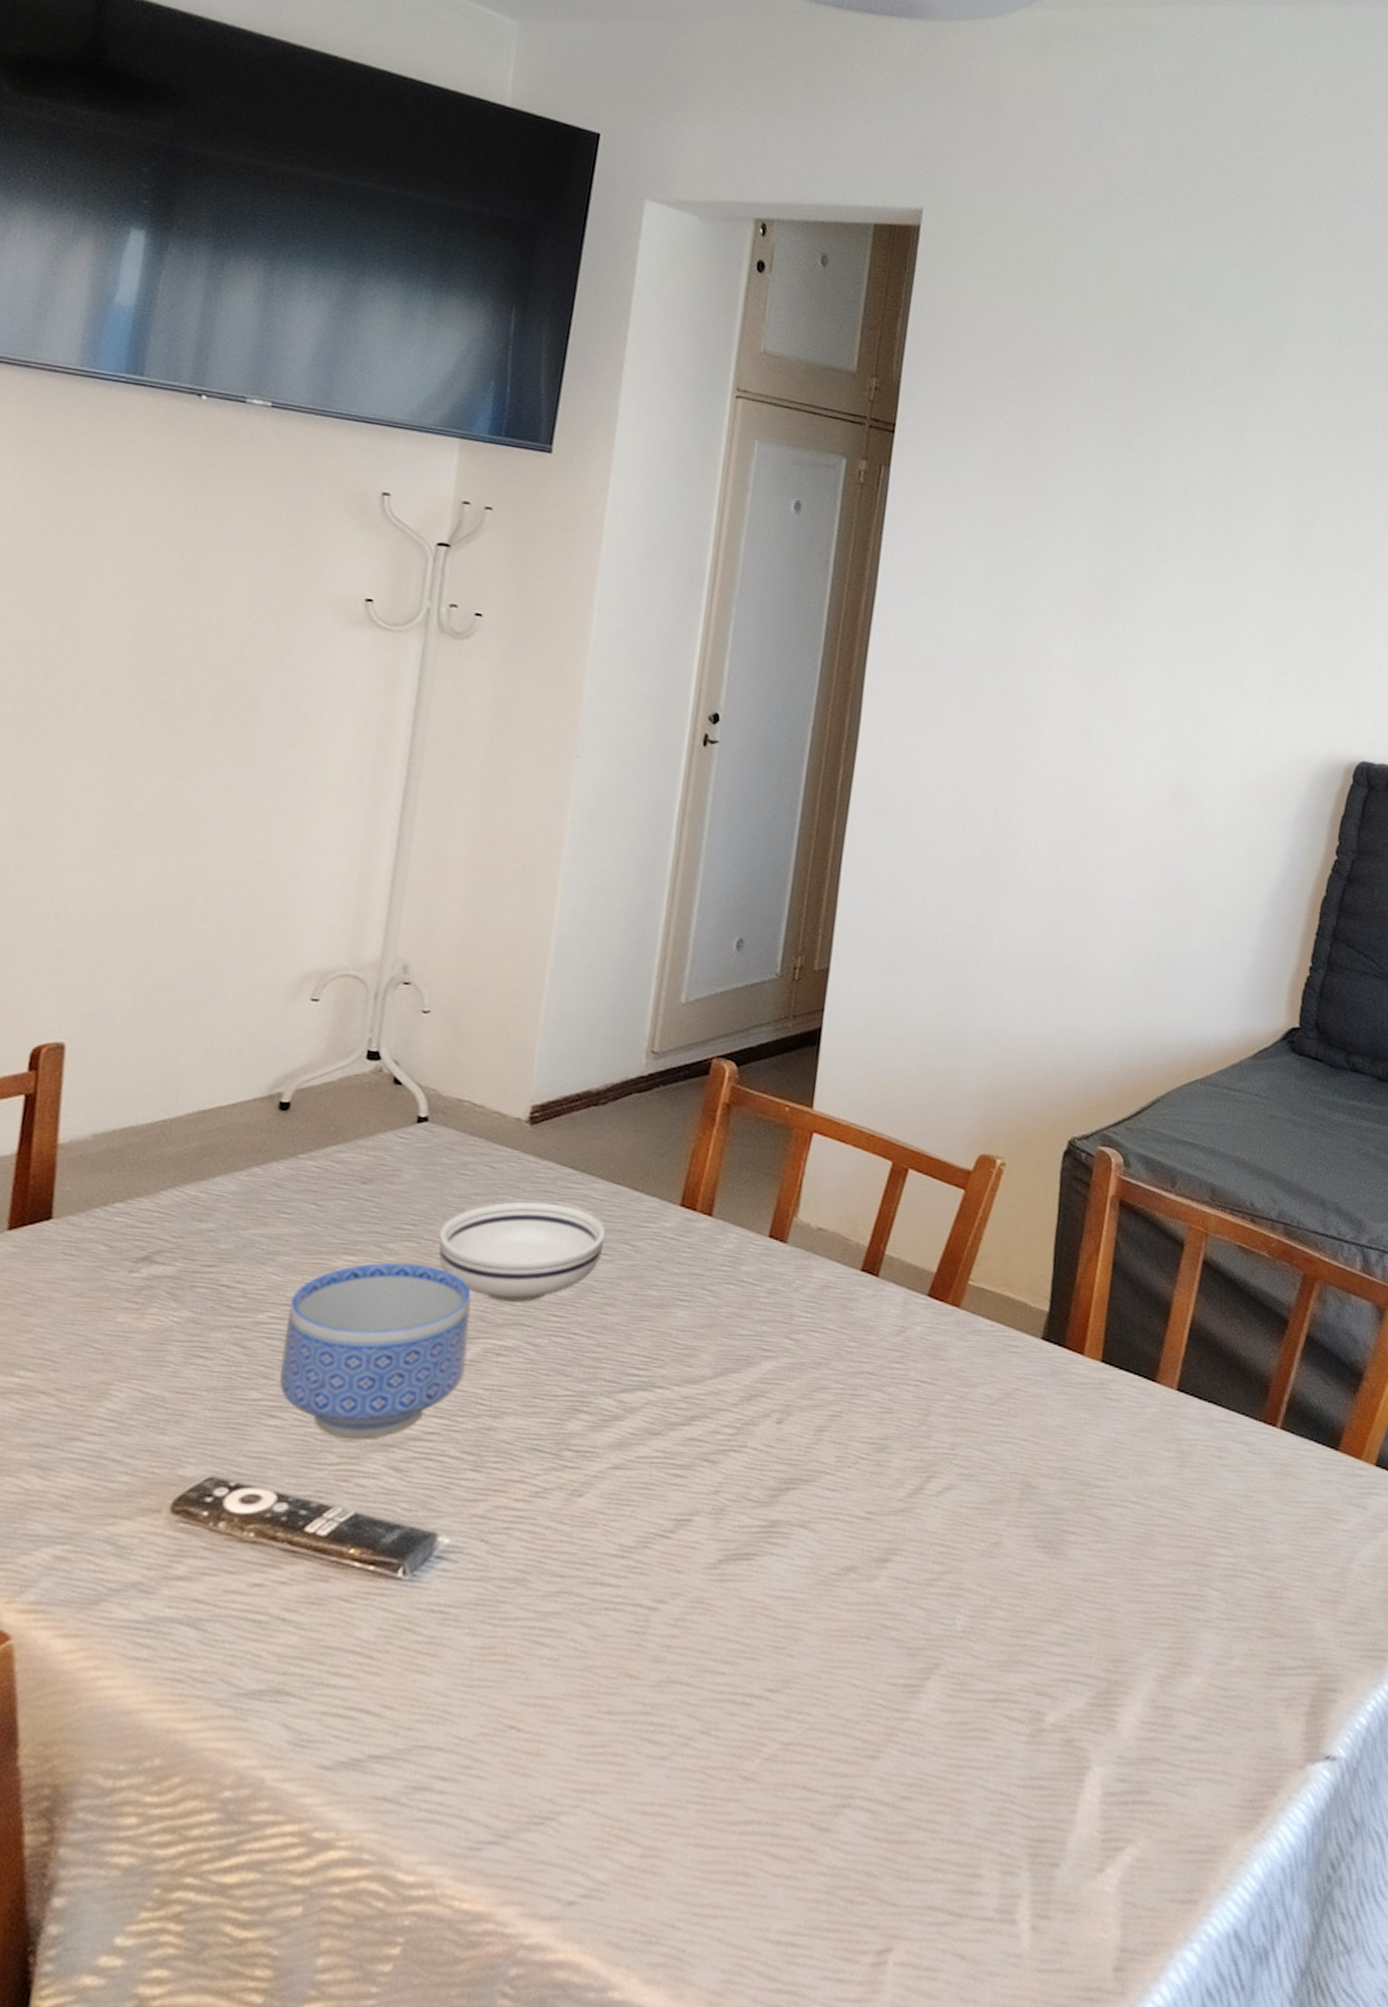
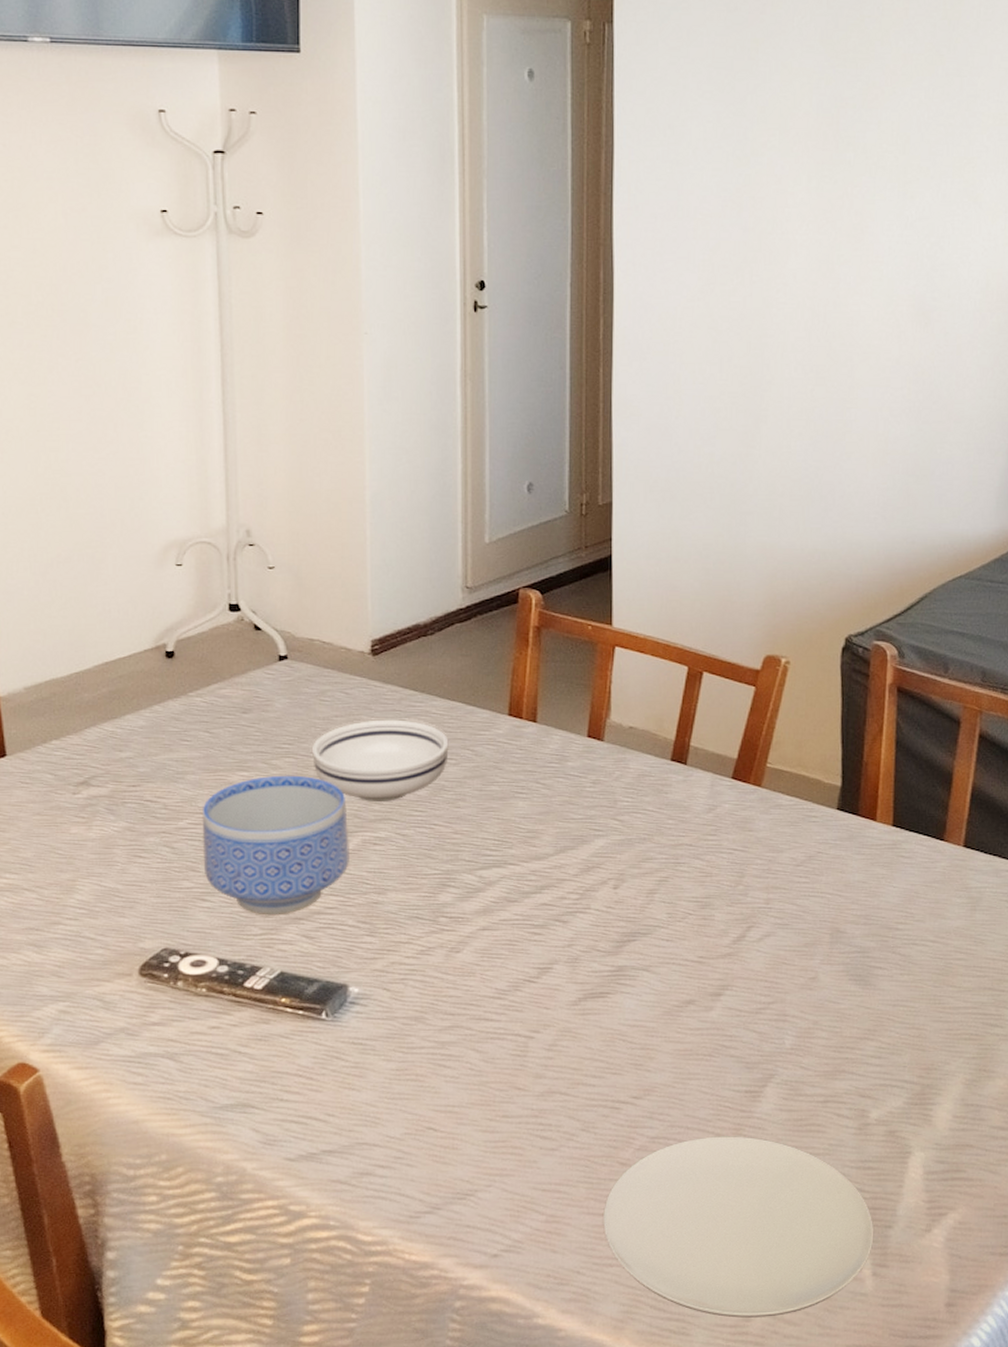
plate: none [711,1743,1038,1989] -> present [603,1136,874,1318]

